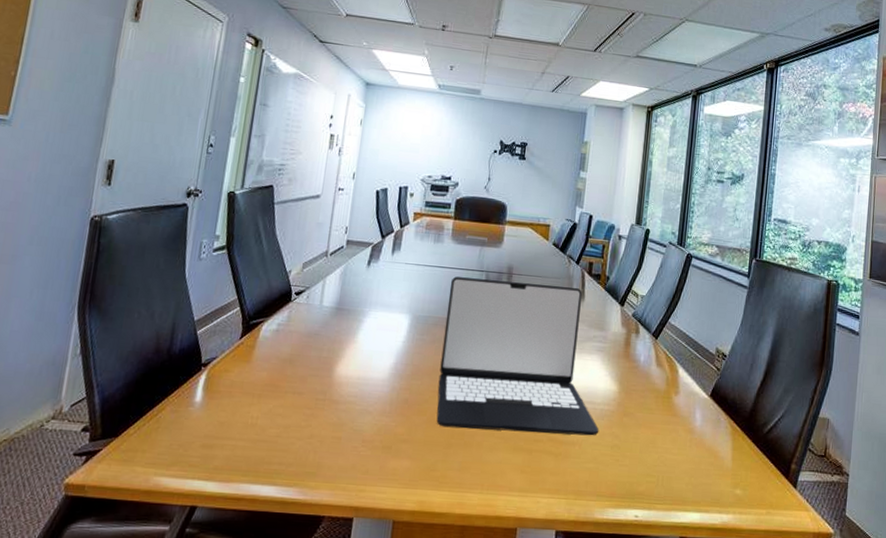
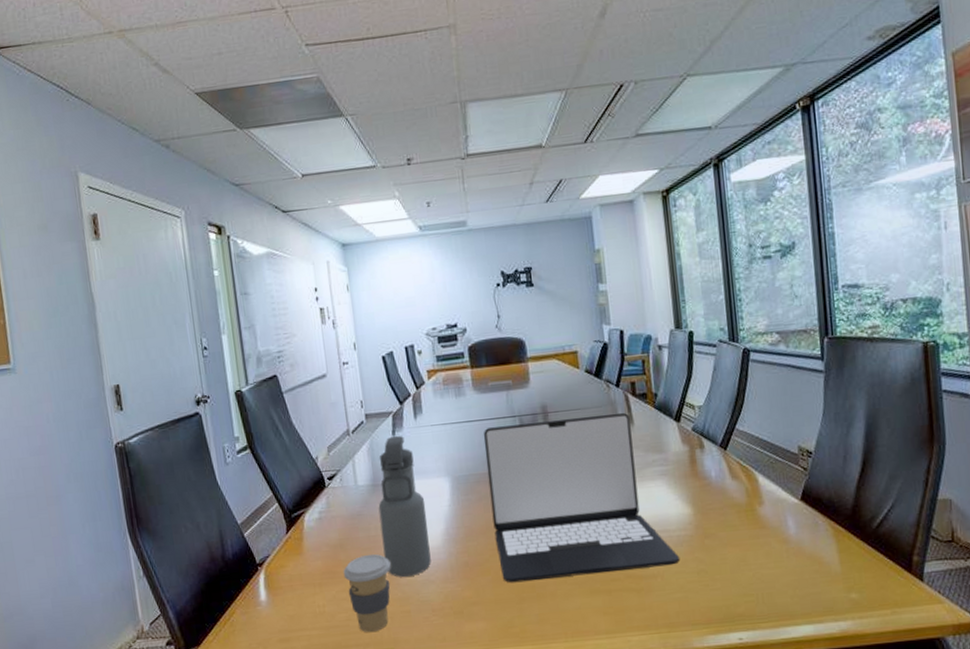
coffee cup: none [285,374,335,453] -> present [343,554,391,633]
water bottle: none [329,266,382,404] -> present [378,436,431,577]

